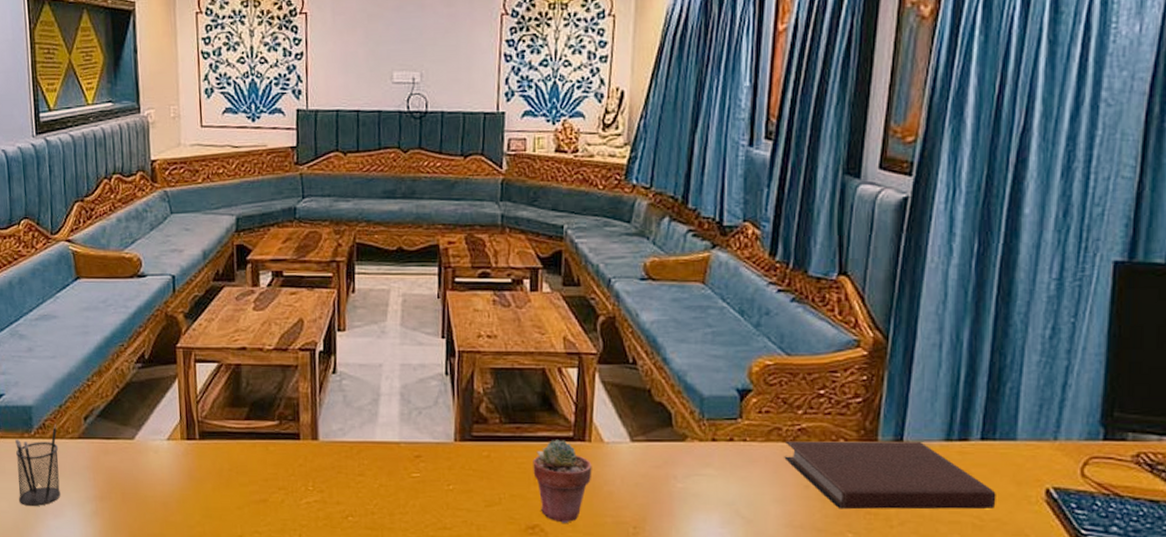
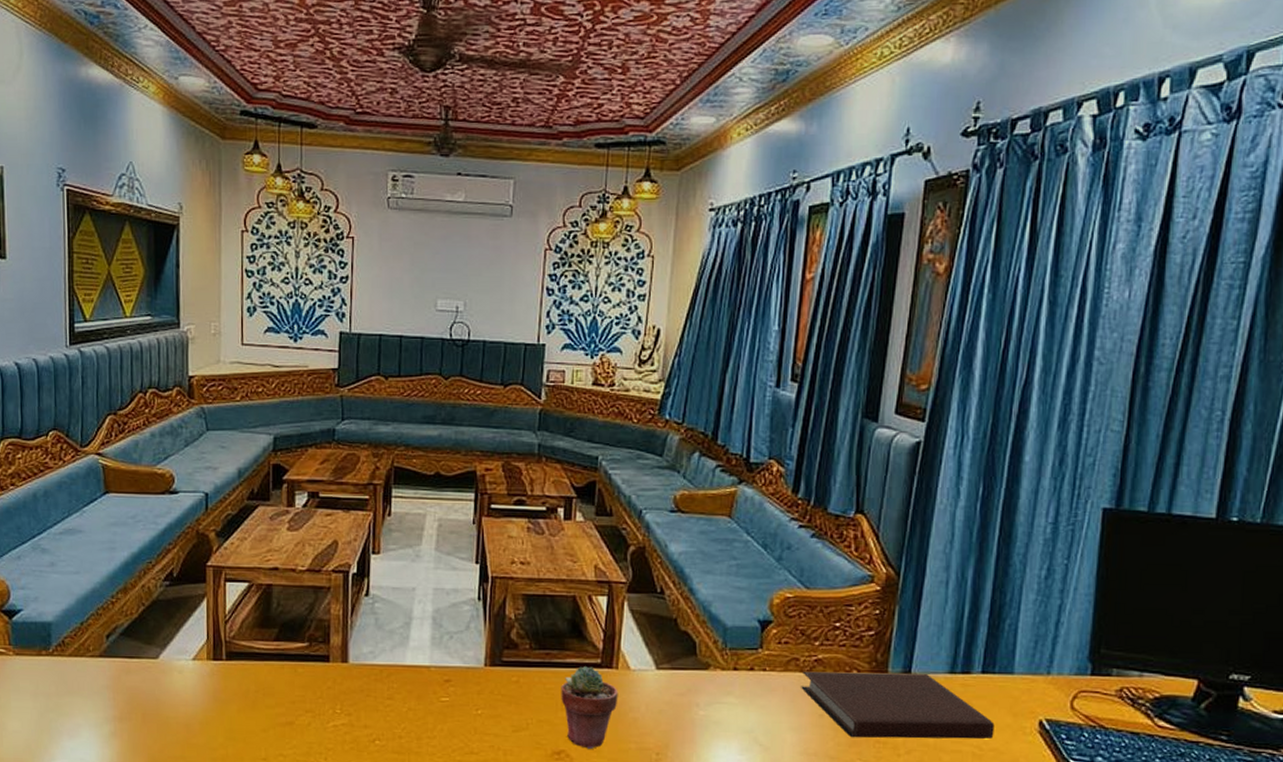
pencil holder: present [15,422,61,507] -> none [31,640,78,727]

